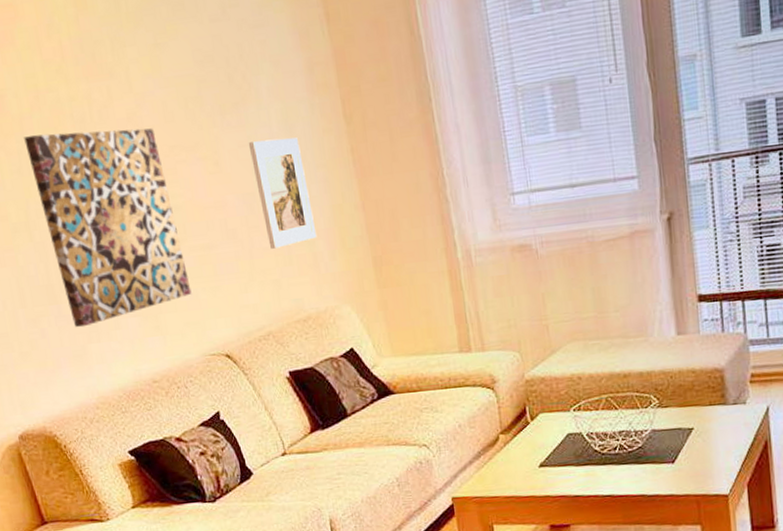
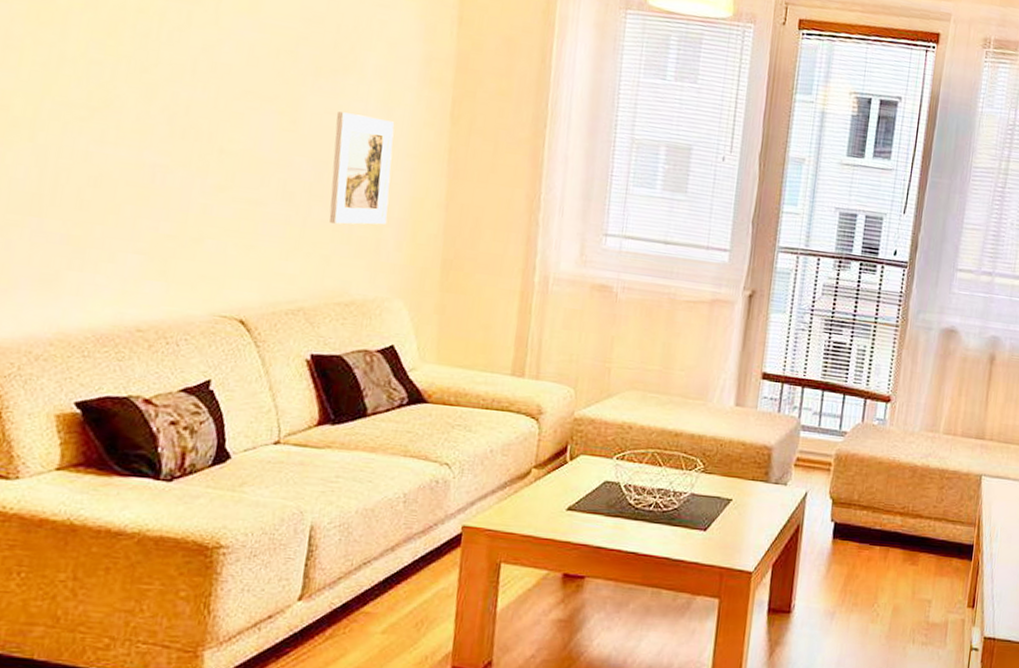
wall art: present [24,128,192,328] -> none [54,31,231,251]

